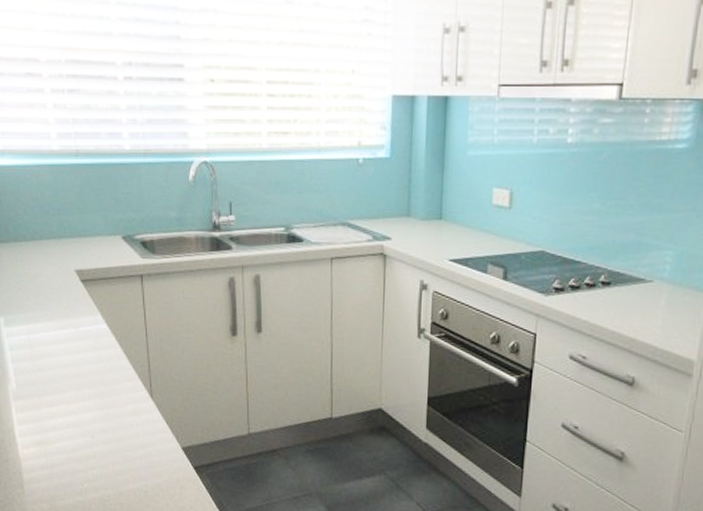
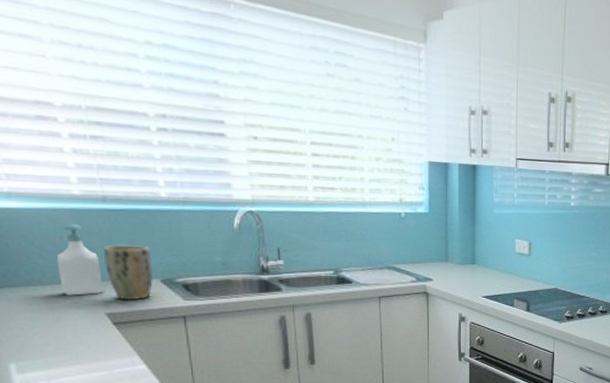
soap bottle: none [37,180,74,252] -> present [56,224,104,296]
plant pot: none [76,200,116,257] -> present [104,245,154,300]

